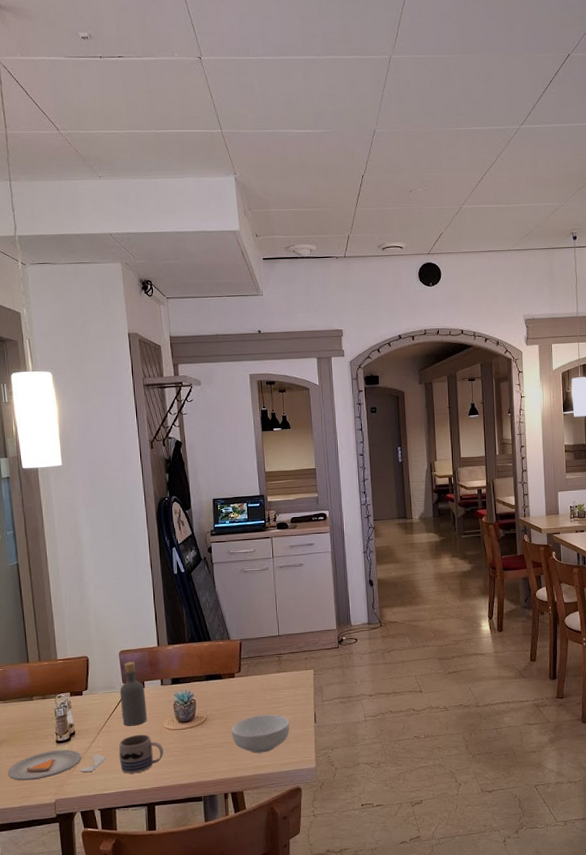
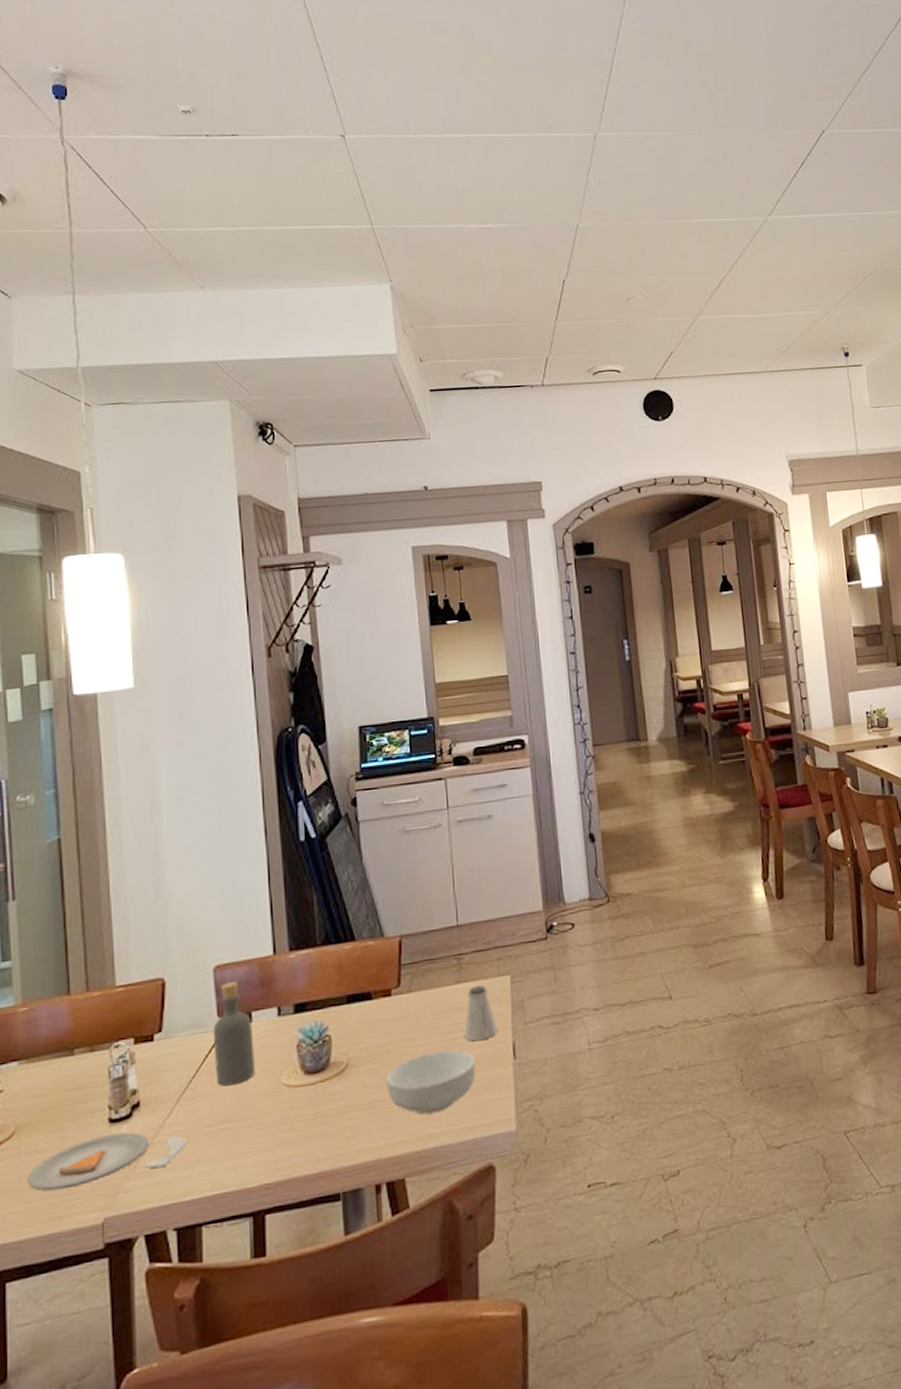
mug: present [119,734,163,774] -> none [209,1097,280,1165]
saltshaker: none [282,675,304,710] -> present [464,985,498,1042]

